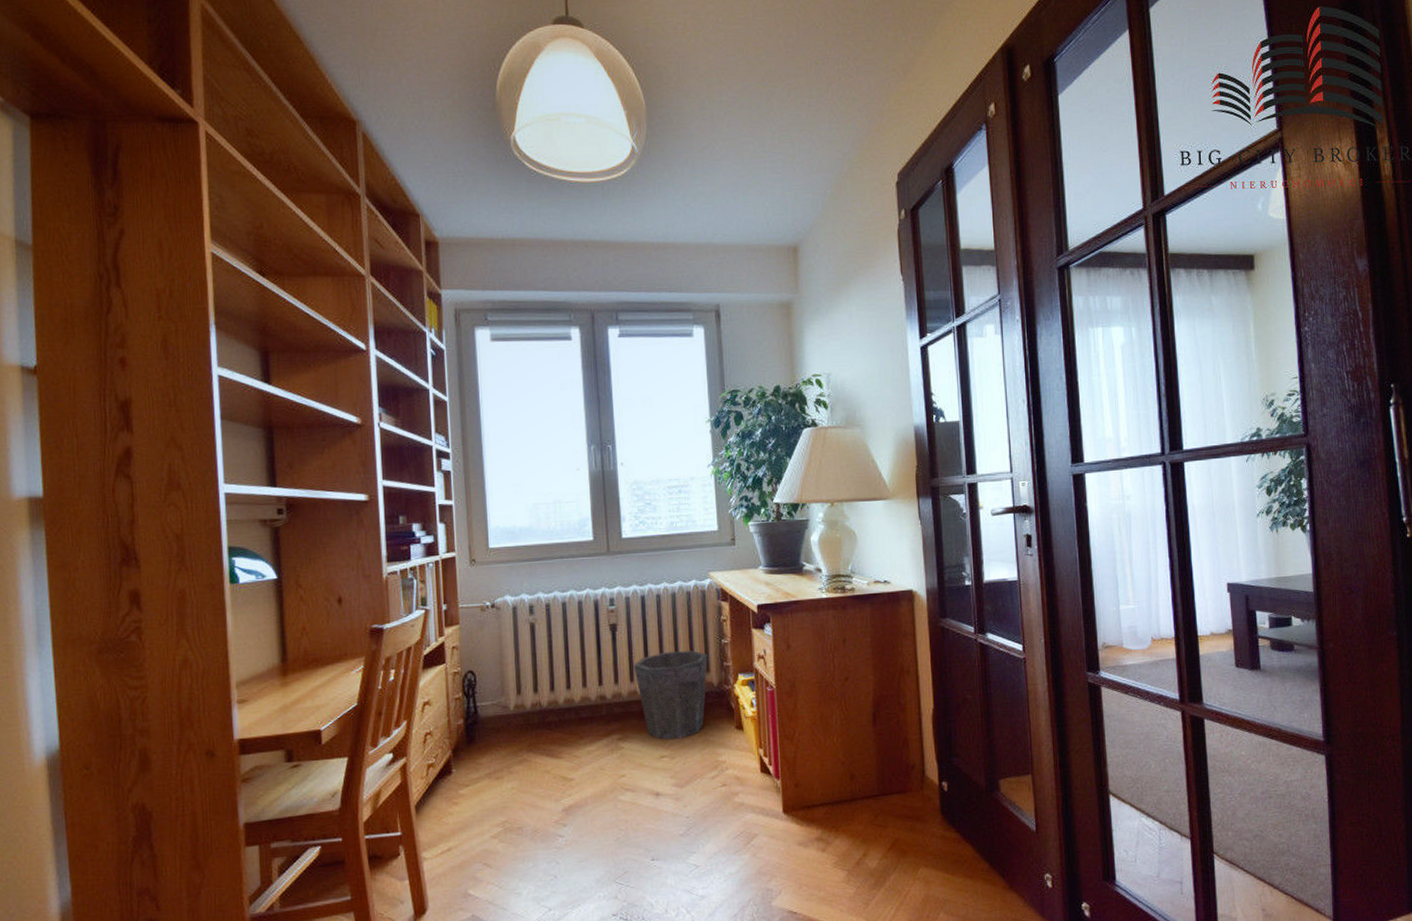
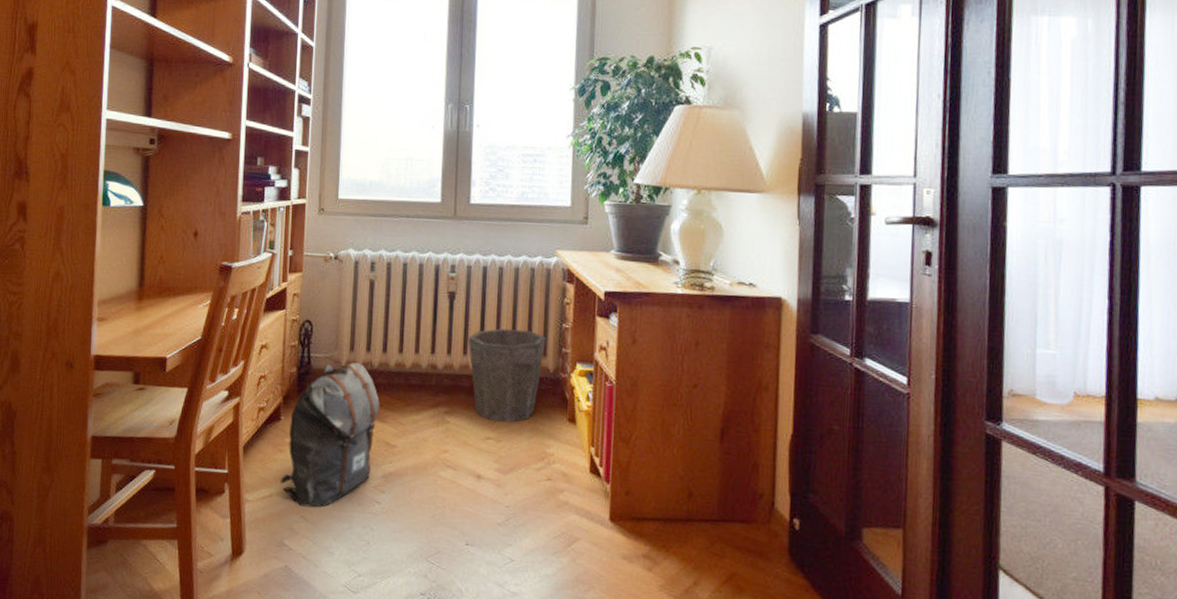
backpack: none [458,705,553,854] -> present [280,362,380,508]

